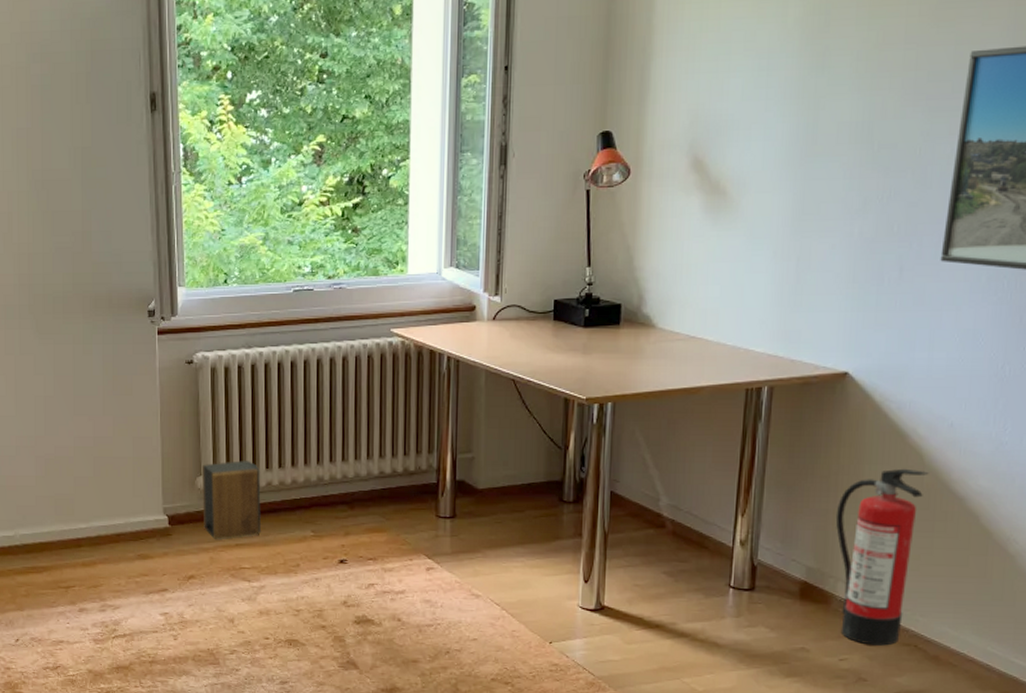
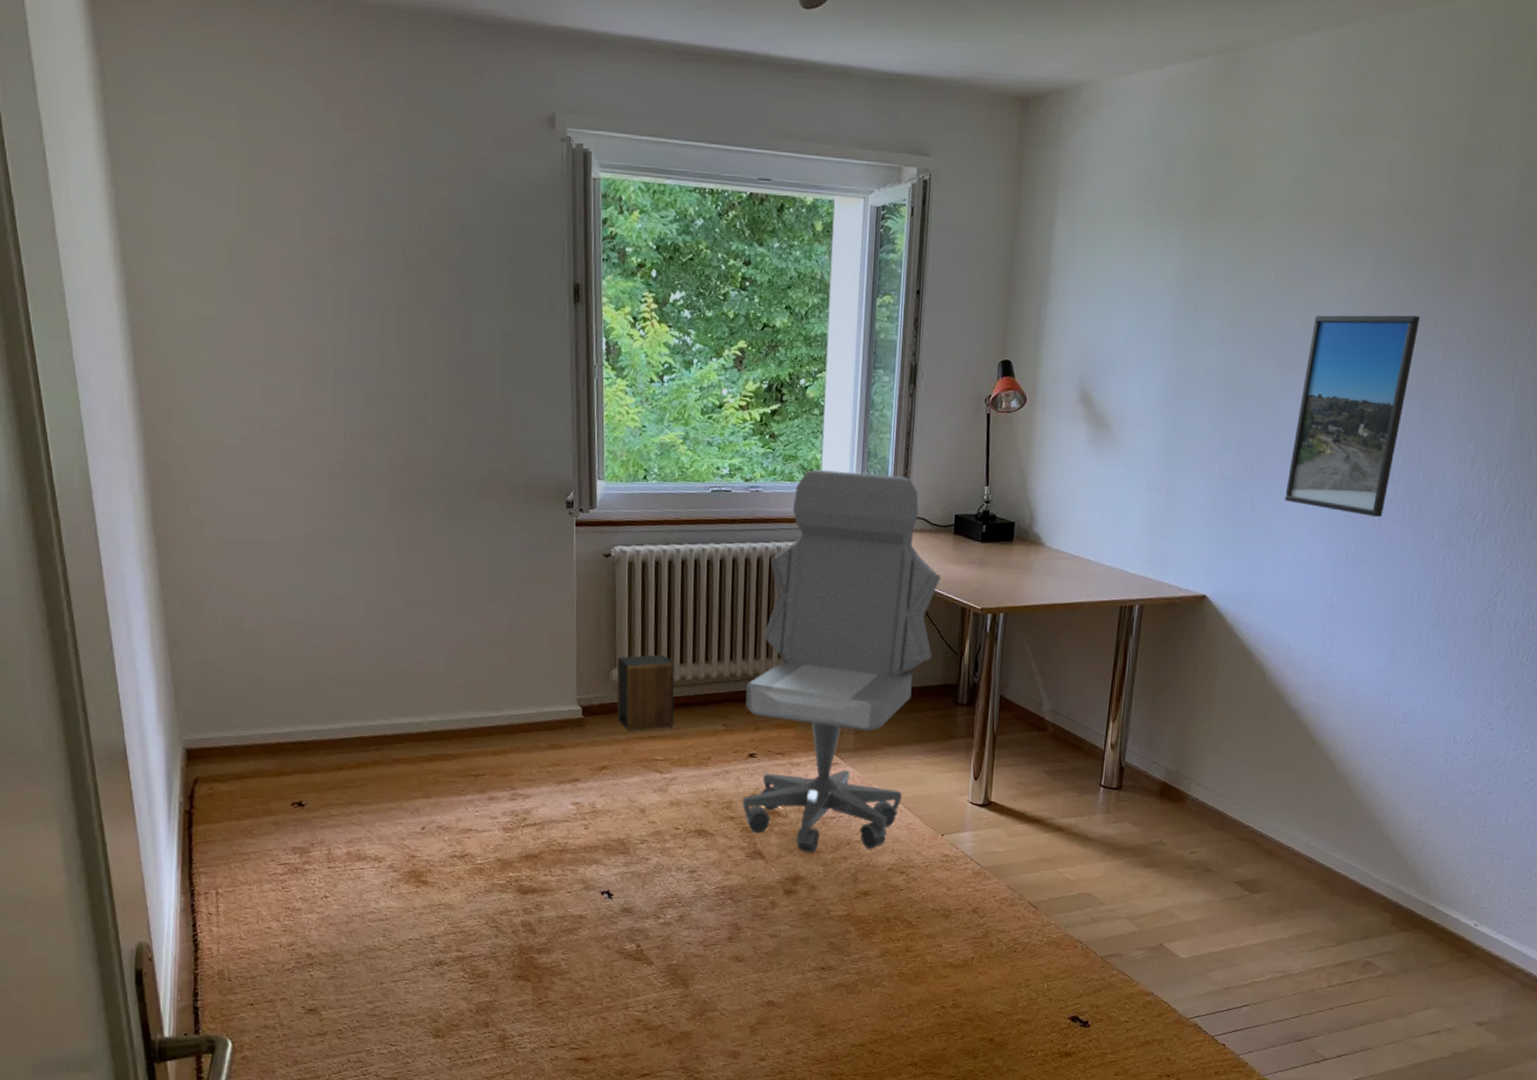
office chair: none [333,261,540,663] -> present [742,469,941,853]
fire extinguisher: present [835,468,929,646] -> none [1191,683,1269,840]

